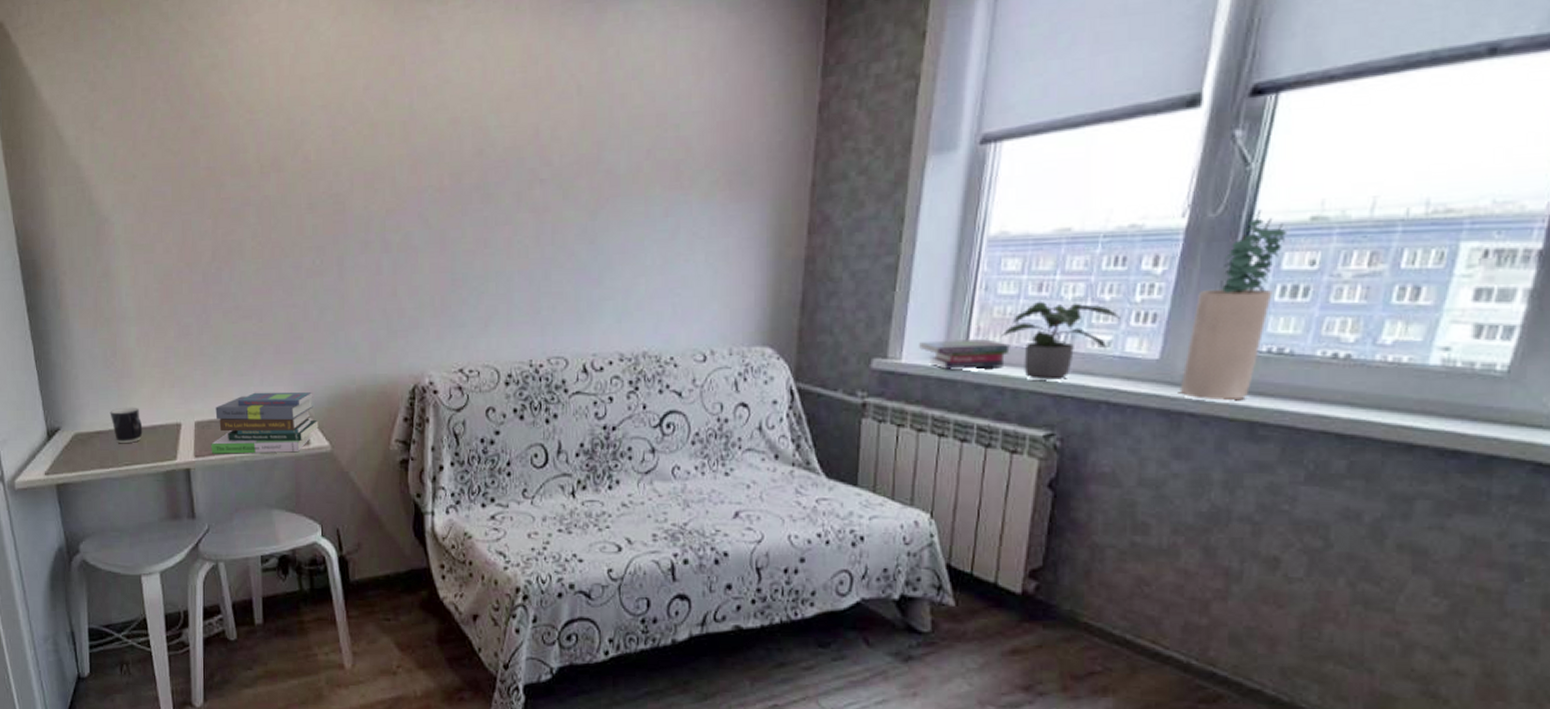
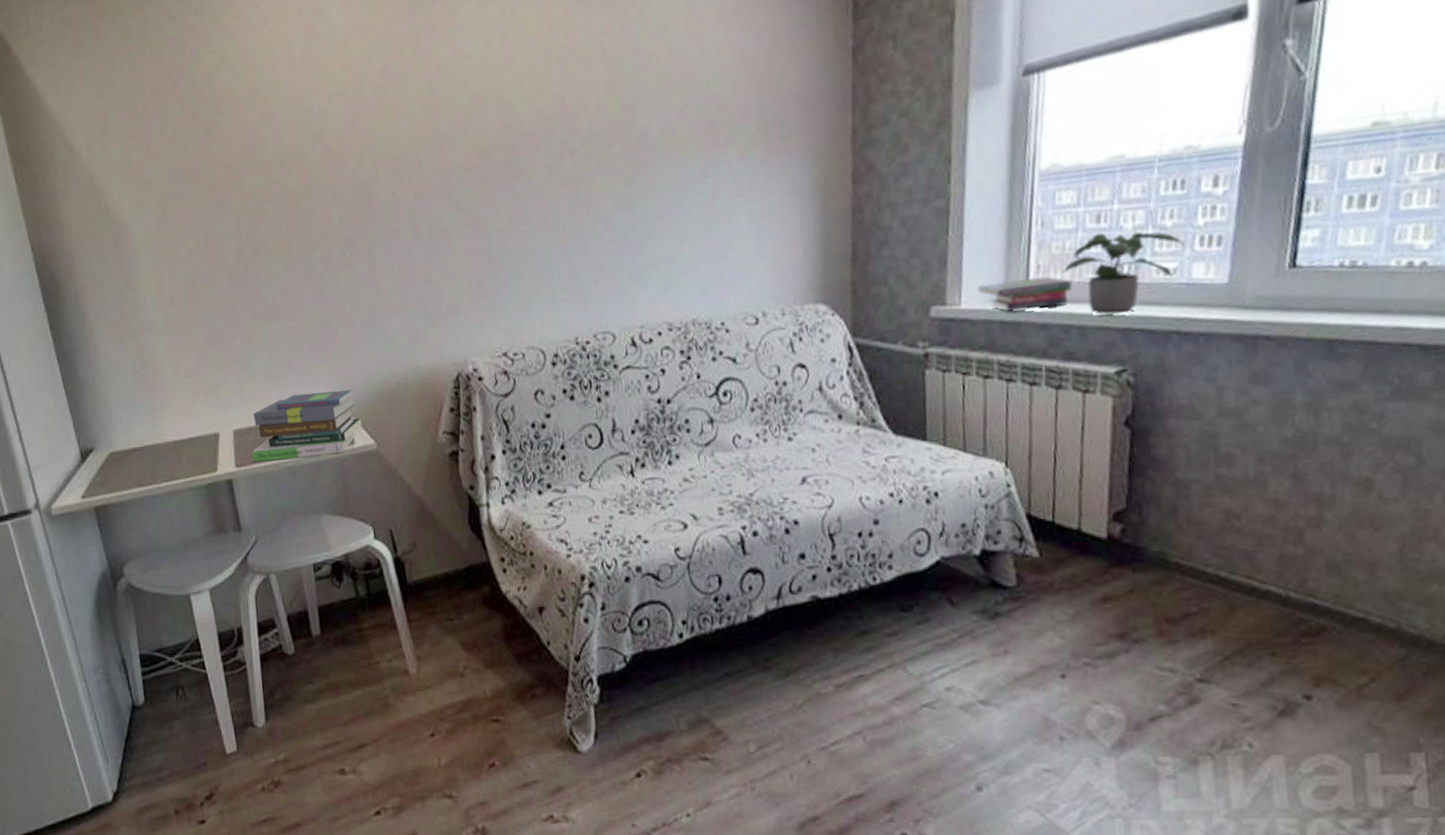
mug: present [110,407,143,444] -> none [144,420,180,460]
vase: present [1179,209,1286,401] -> none [1252,119,1348,321]

